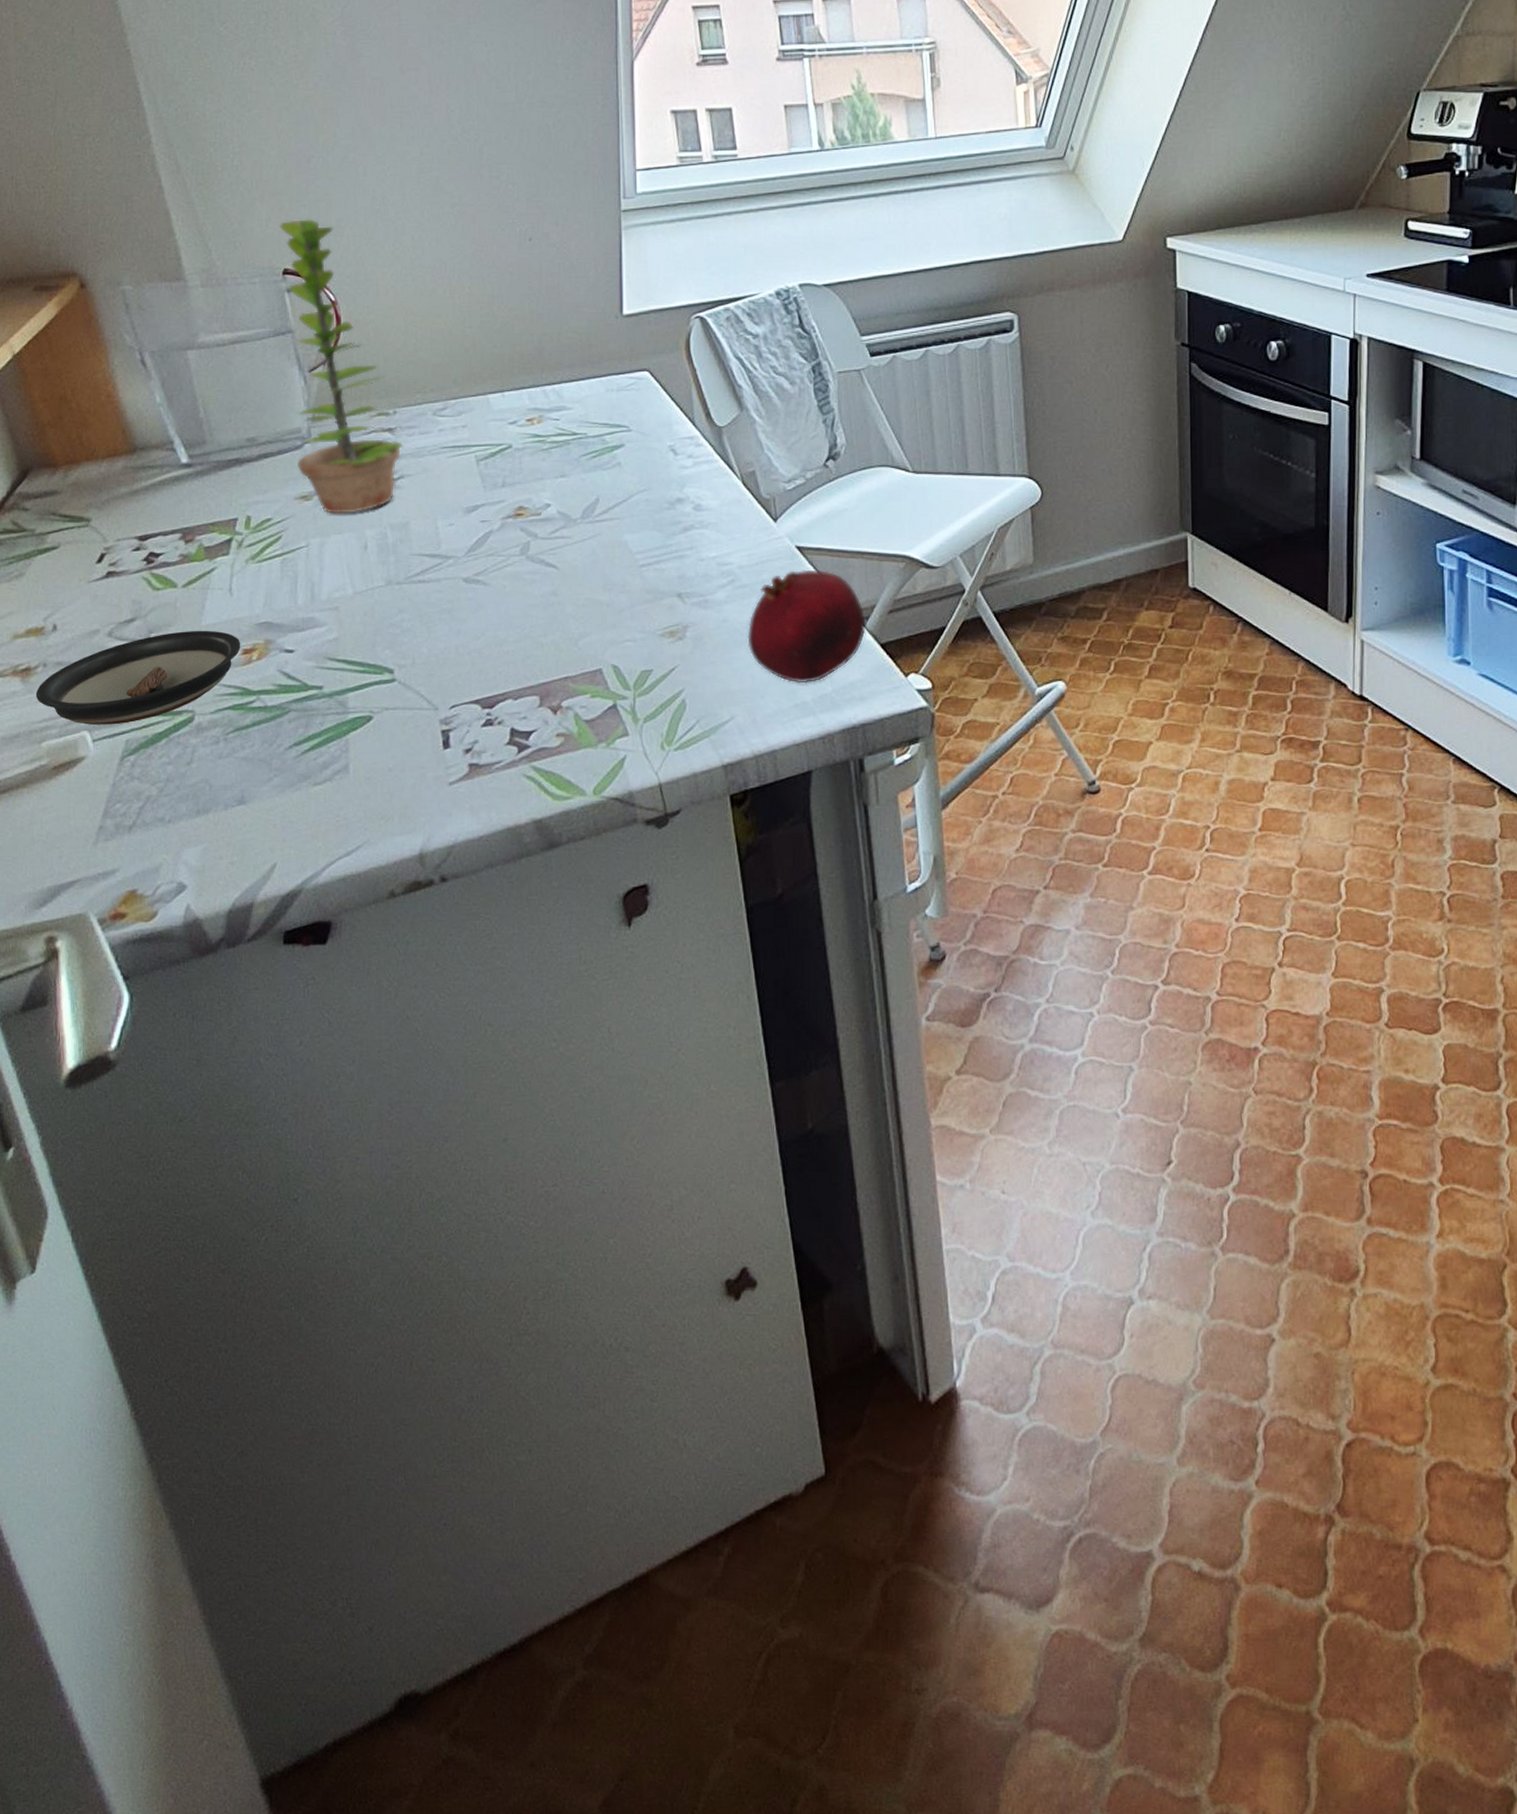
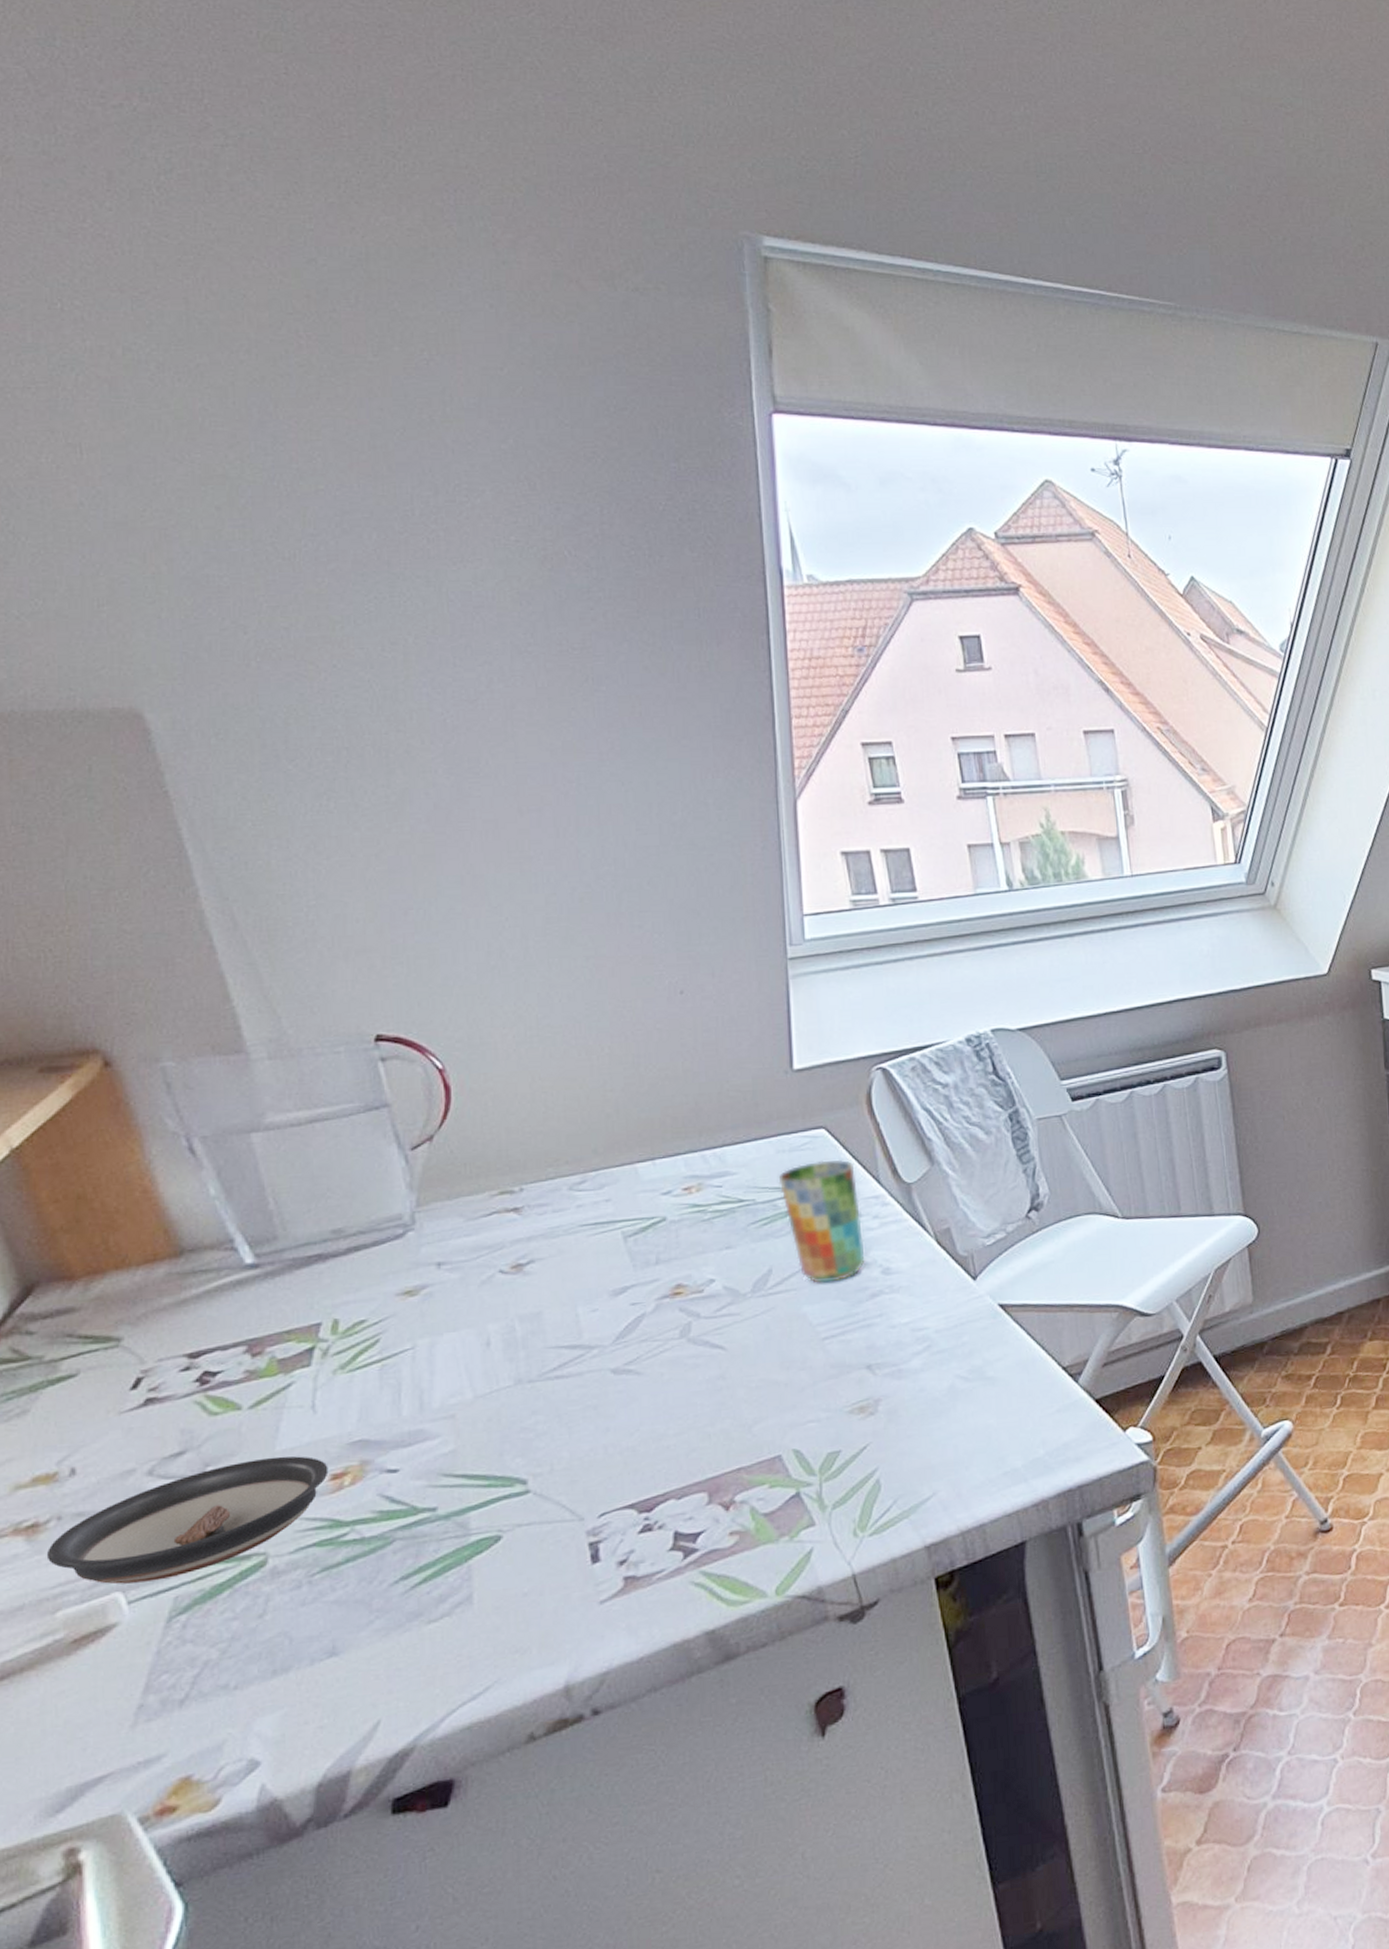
plant: present [279,219,404,514] -> none [369,978,534,1309]
cup: none [607,400,679,514] -> present [778,1159,865,1284]
fruit: present [747,569,866,684] -> none [948,1326,1079,1450]

